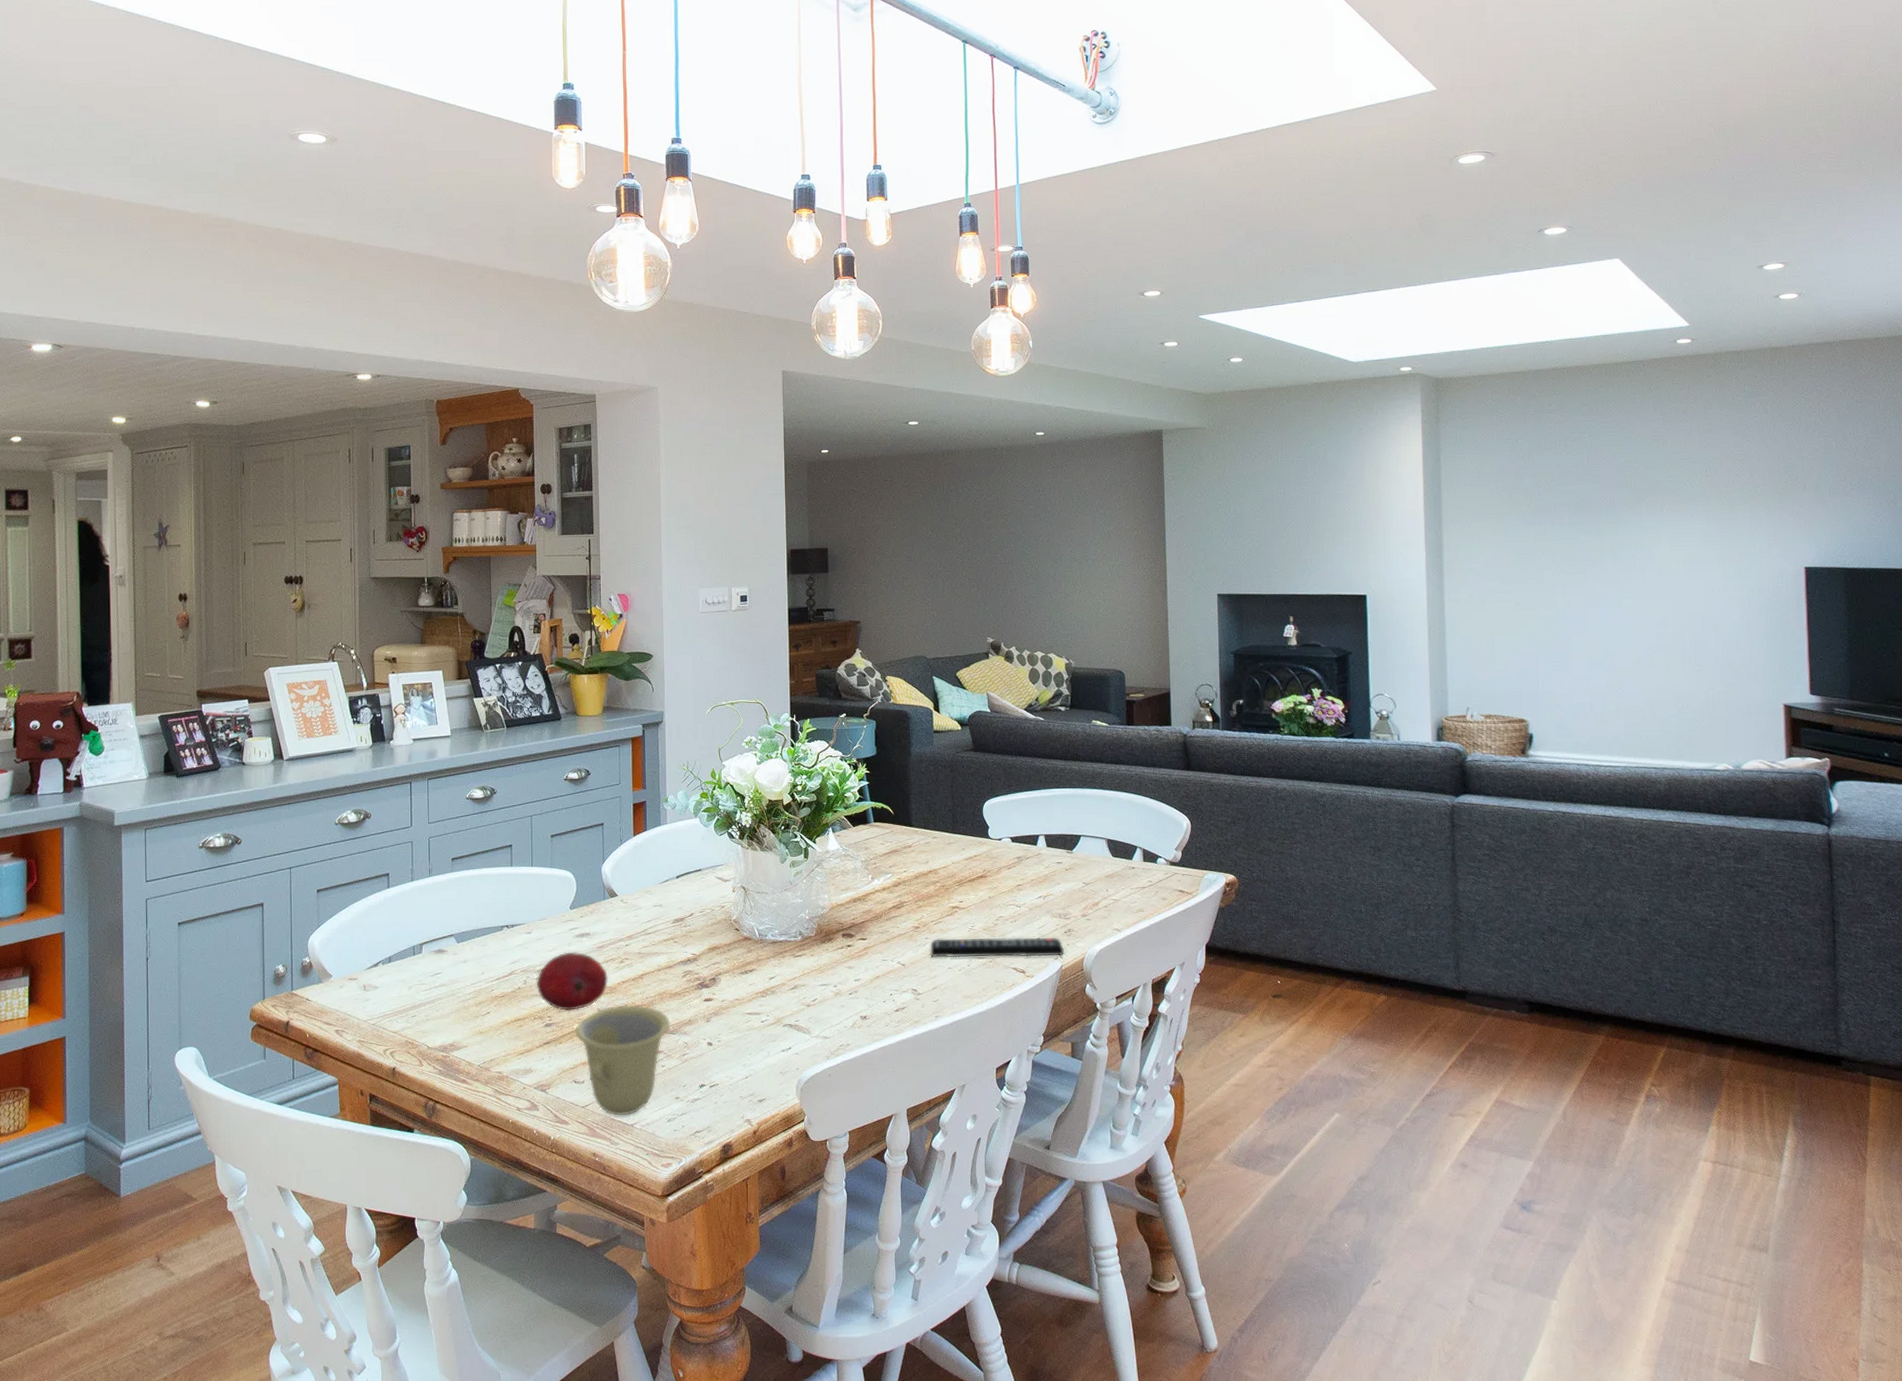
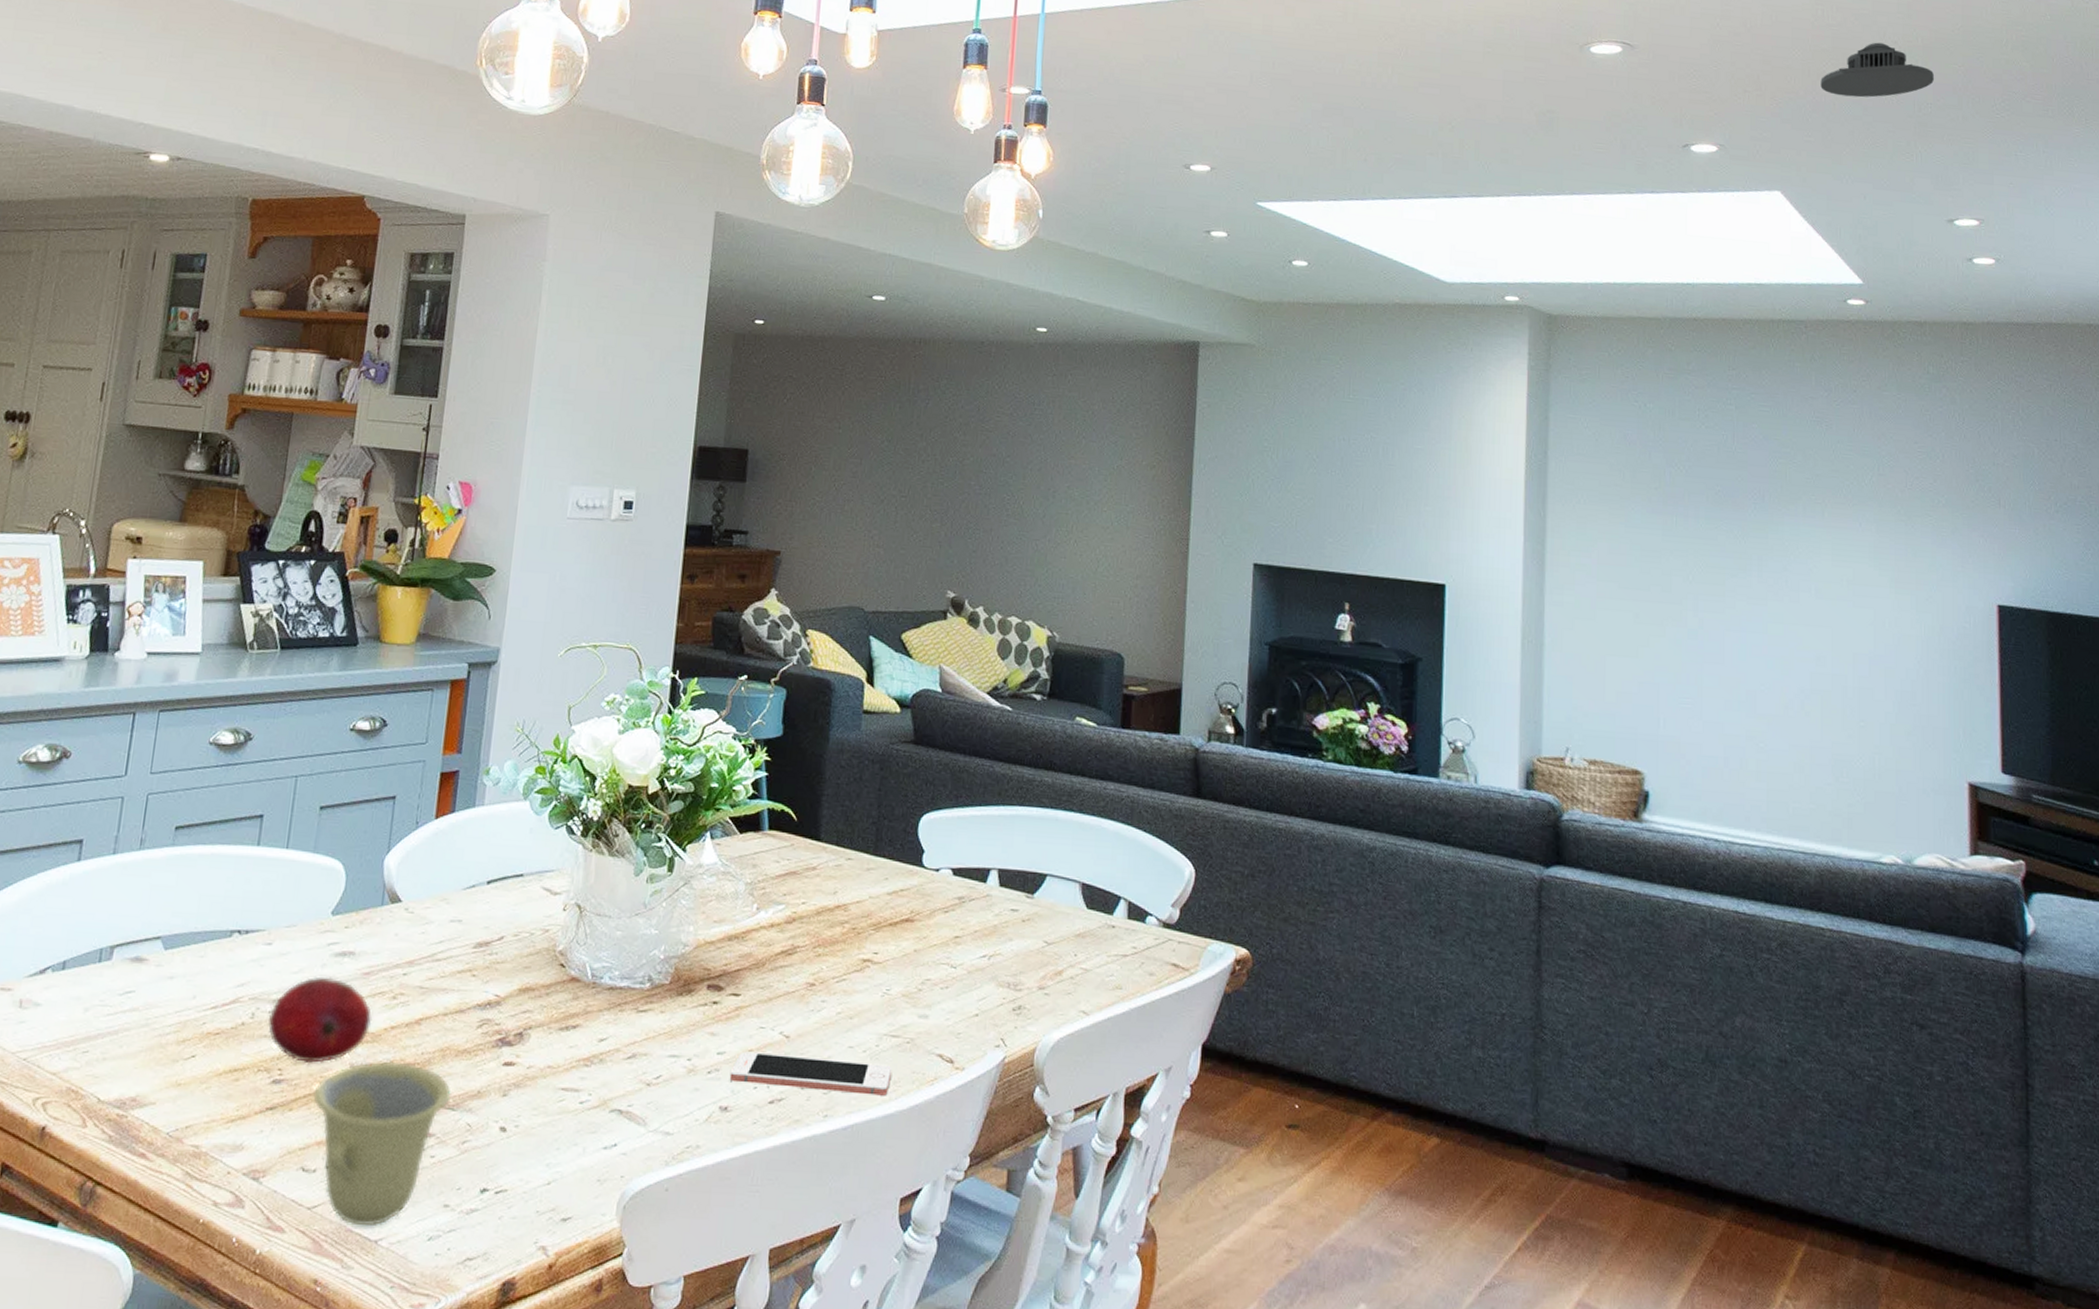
cell phone: none [865,977,982,1000] -> present [729,1051,893,1096]
remote control: present [930,937,1065,958] -> none [826,1003,1011,1042]
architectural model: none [1649,126,1744,175] -> present [1820,42,1934,98]

